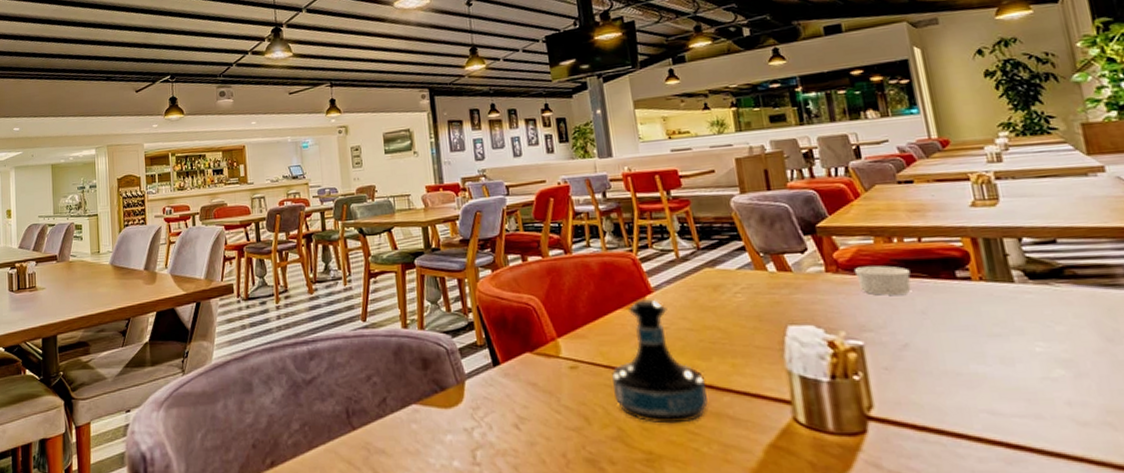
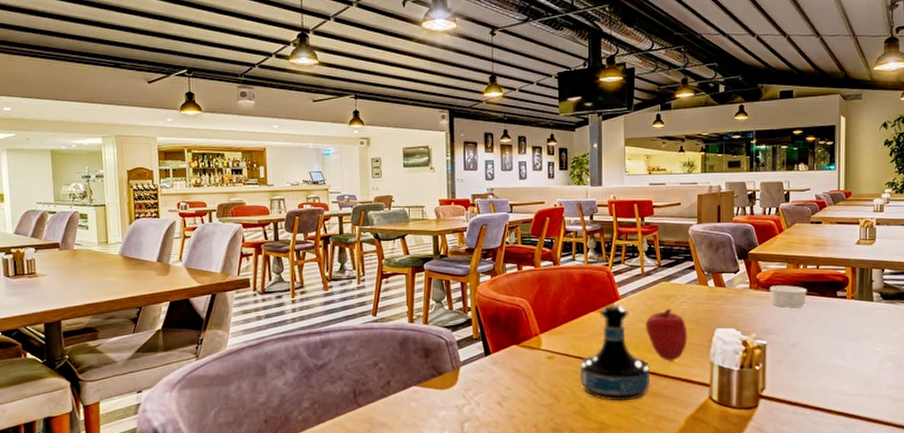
apple: none [690,301,751,370] -> present [645,308,688,361]

